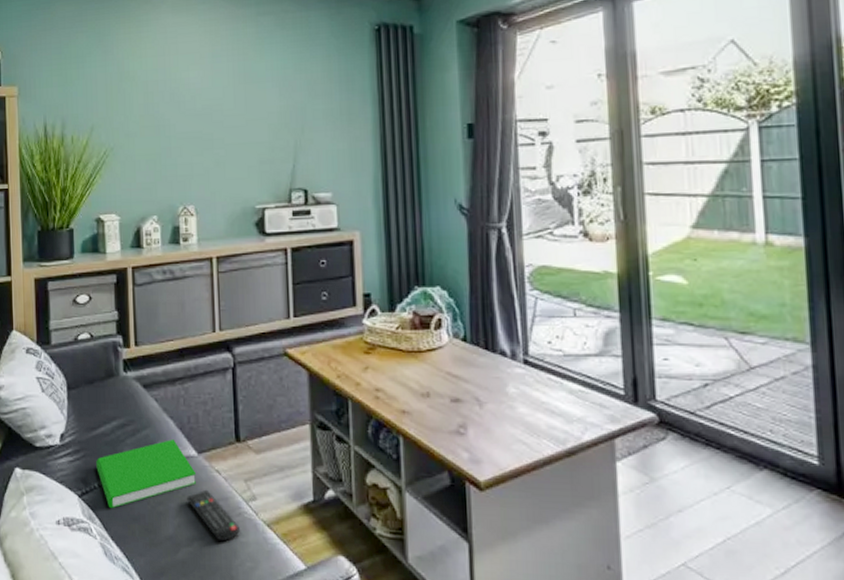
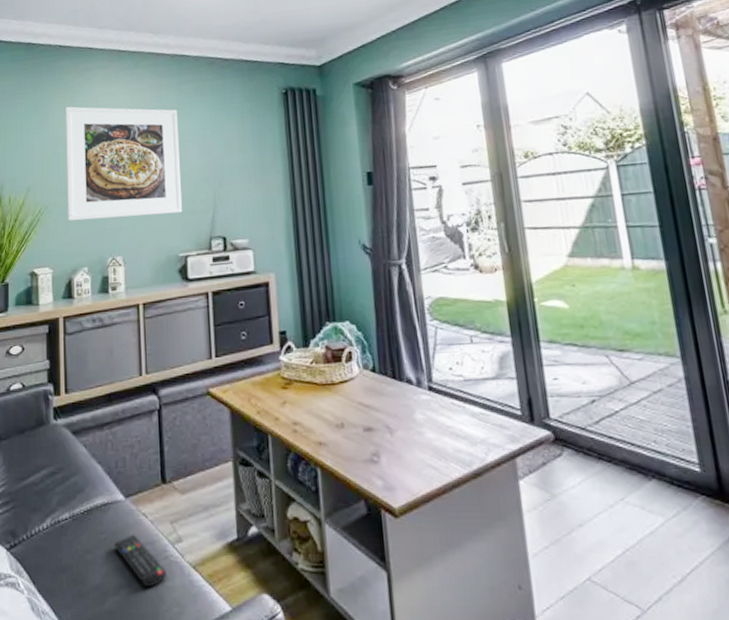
book: present [96,439,196,509] -> none [25,485,123,561]
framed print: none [130,37,261,166] -> present [64,106,183,222]

